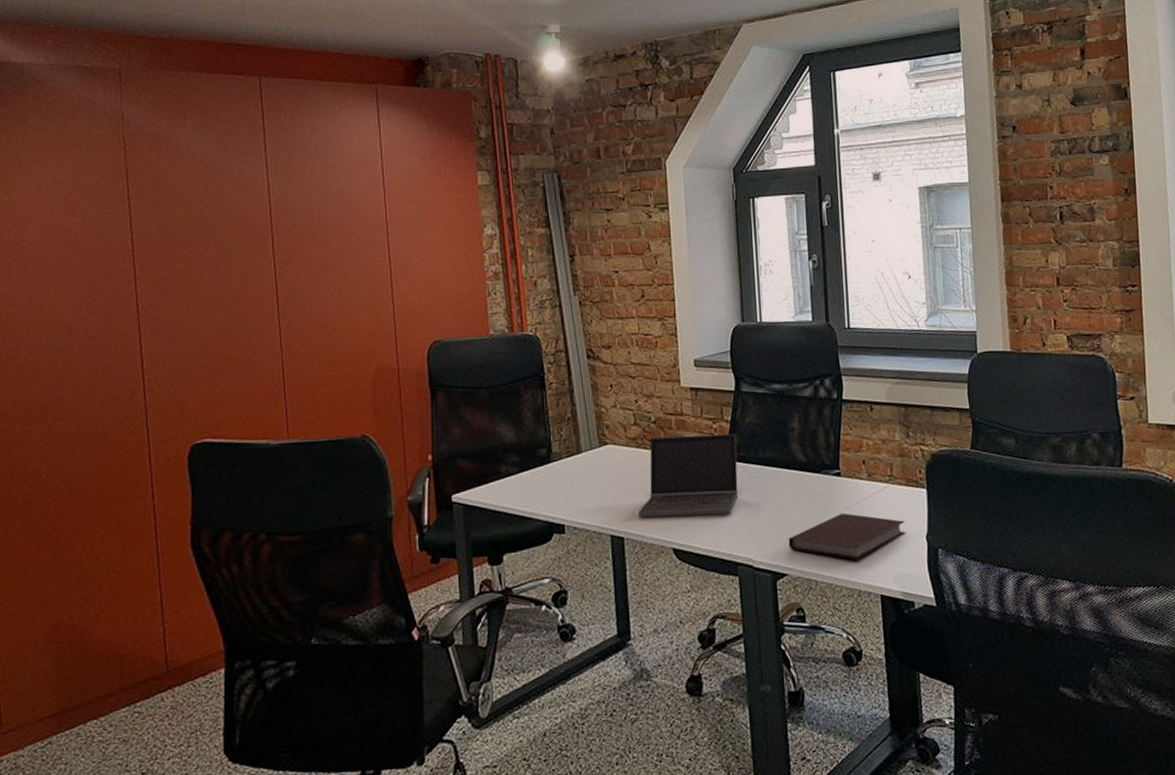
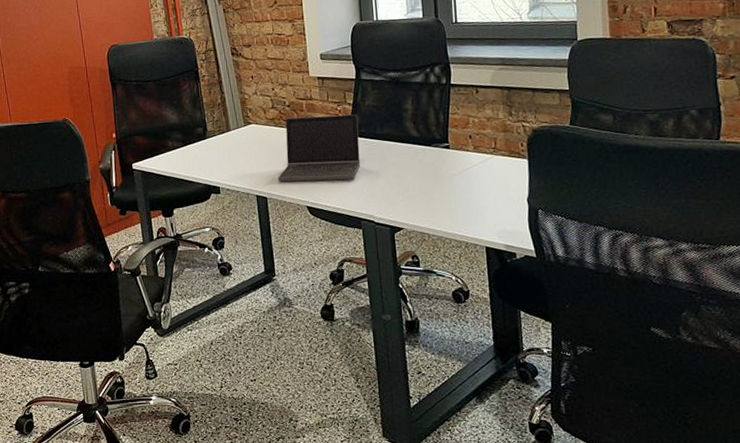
notebook: present [788,512,906,560] -> none [404,179,509,218]

